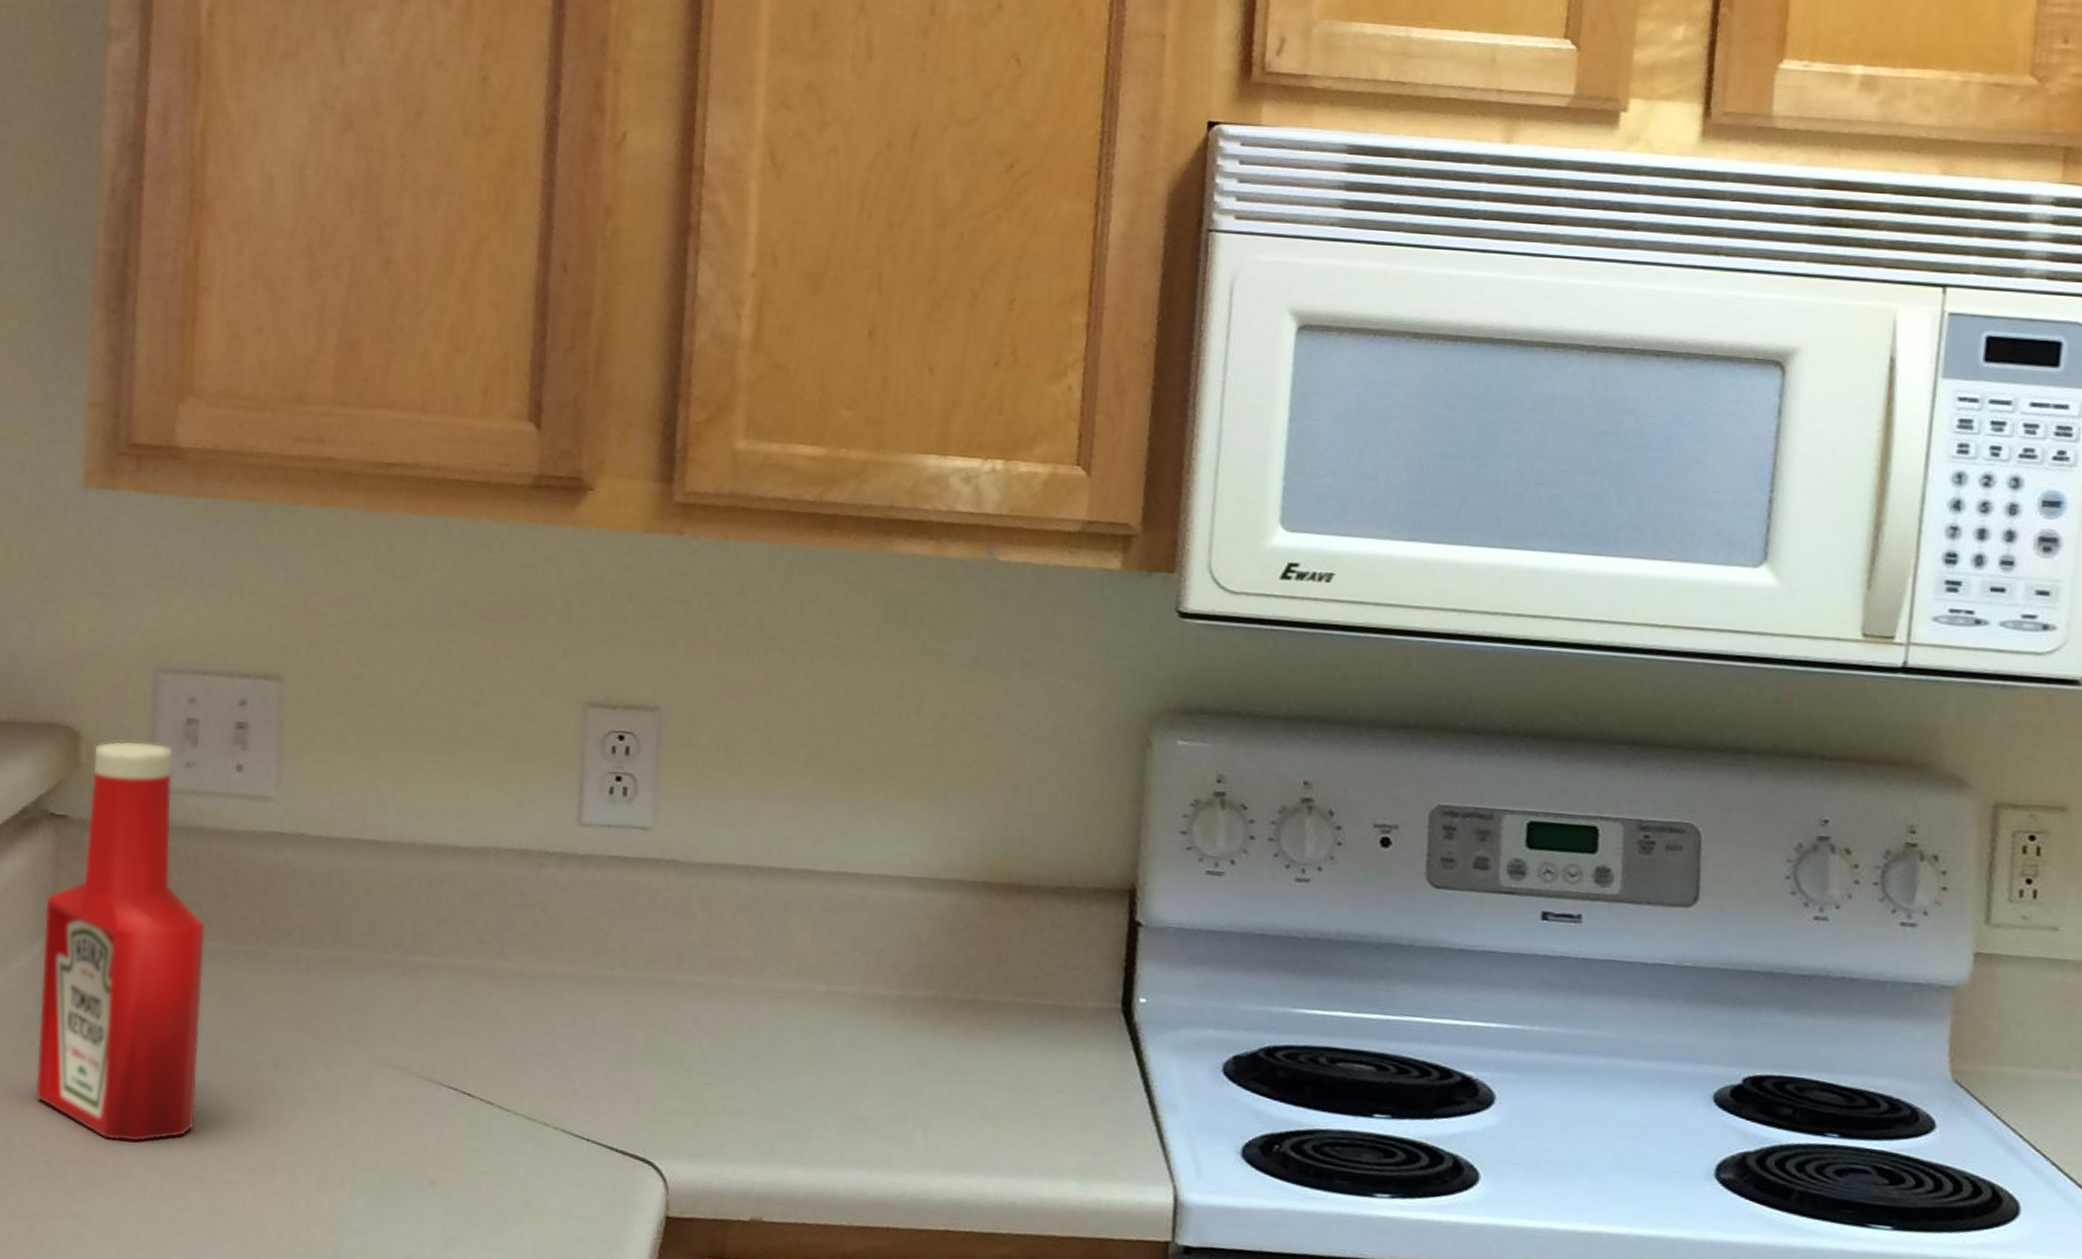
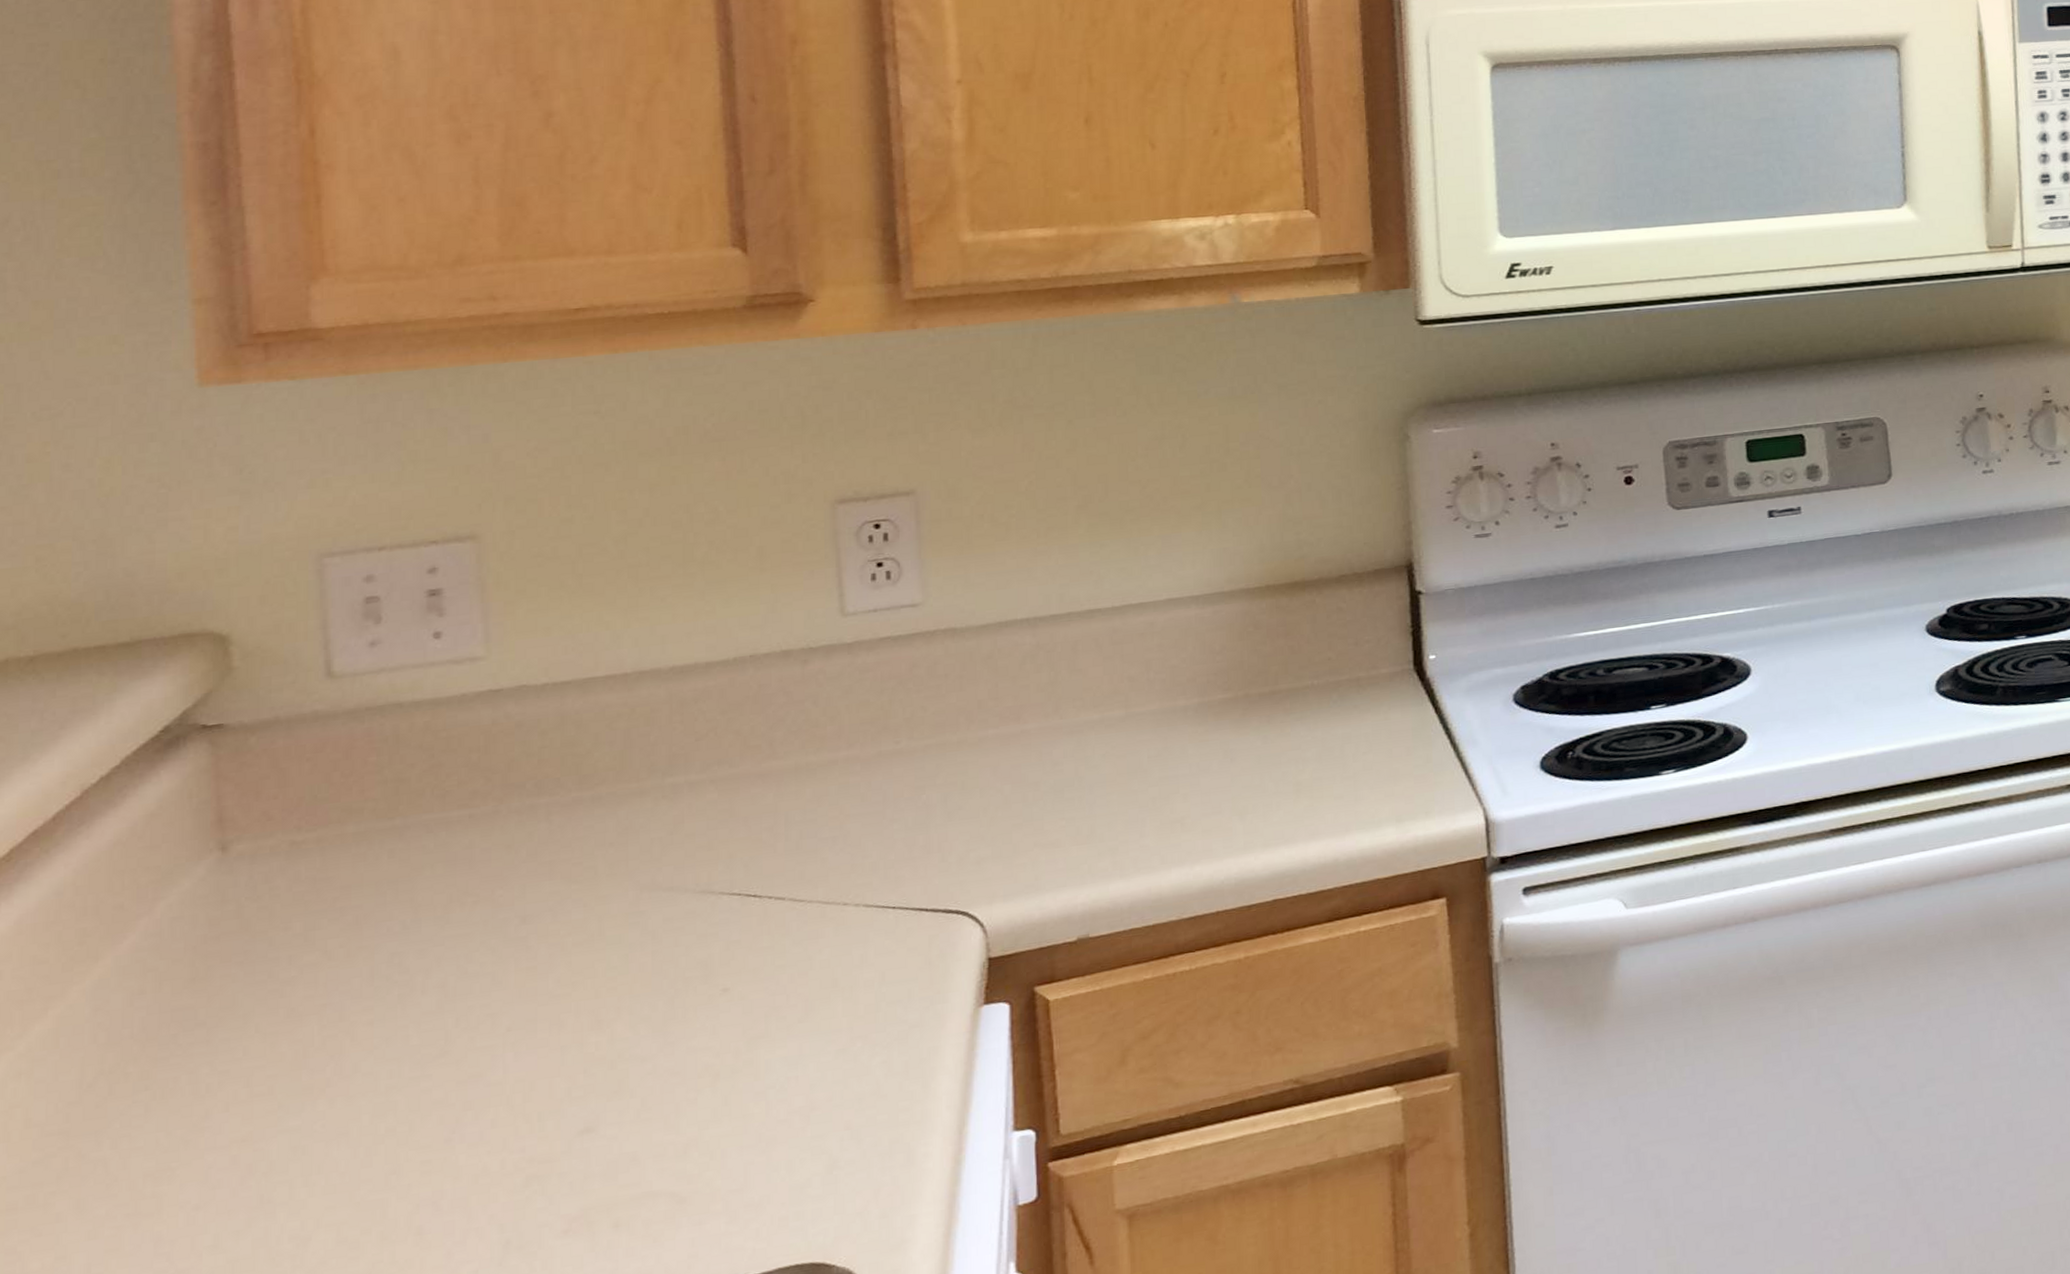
ketchup bottle: present [35,740,206,1143] -> none [207,628,431,1043]

